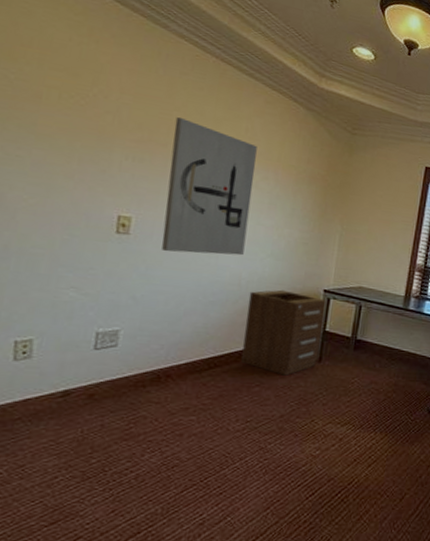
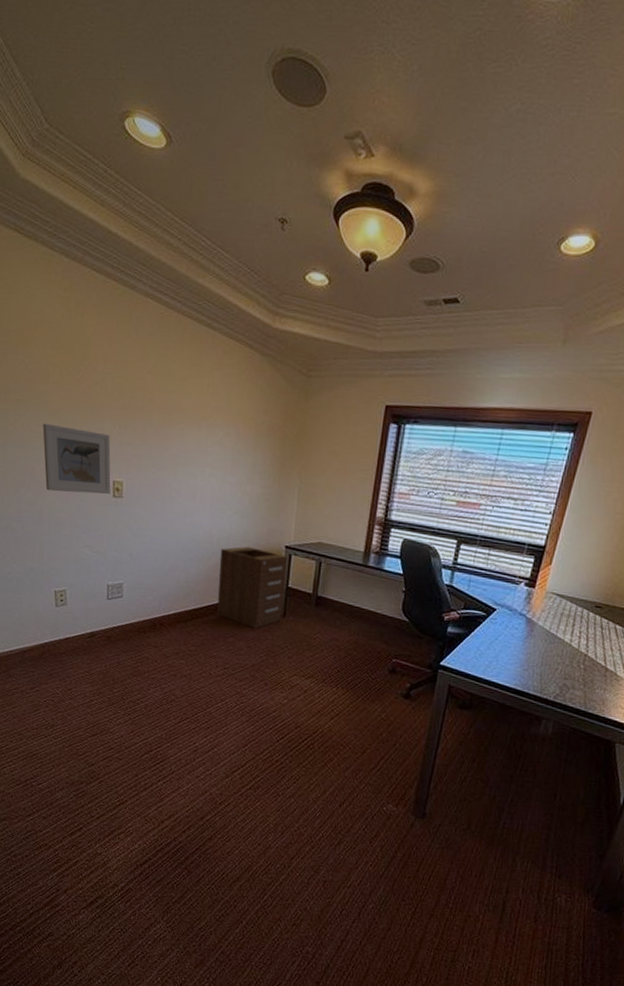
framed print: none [18,146,120,230] -> present [42,423,111,495]
wall art: present [162,117,257,256] -> none [147,381,219,514]

